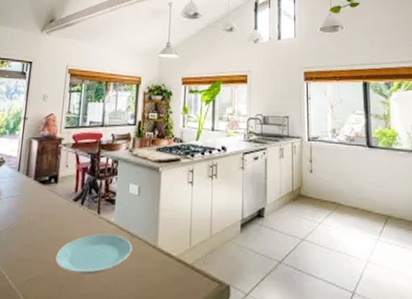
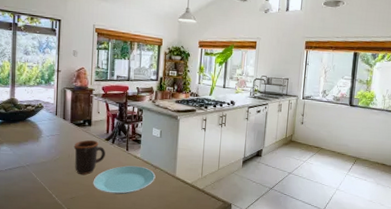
mug: none [35,200,73,247] -> present [73,139,105,175]

